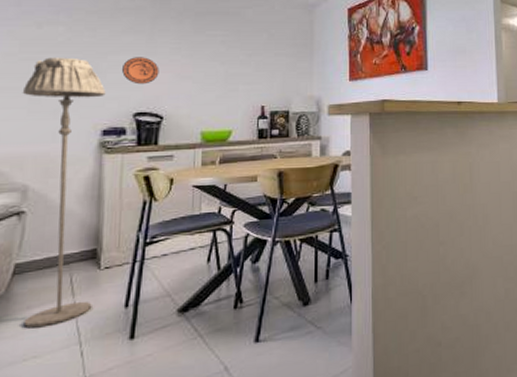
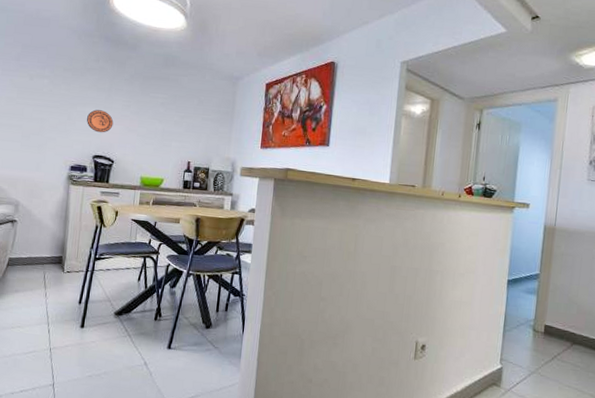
floor lamp: present [22,57,106,328] -> none [13,104,75,307]

